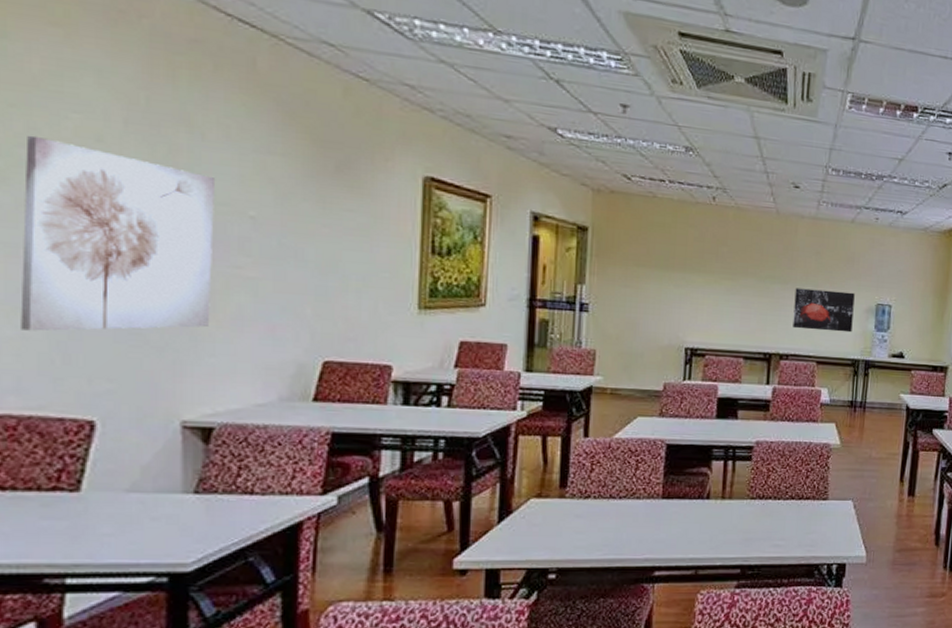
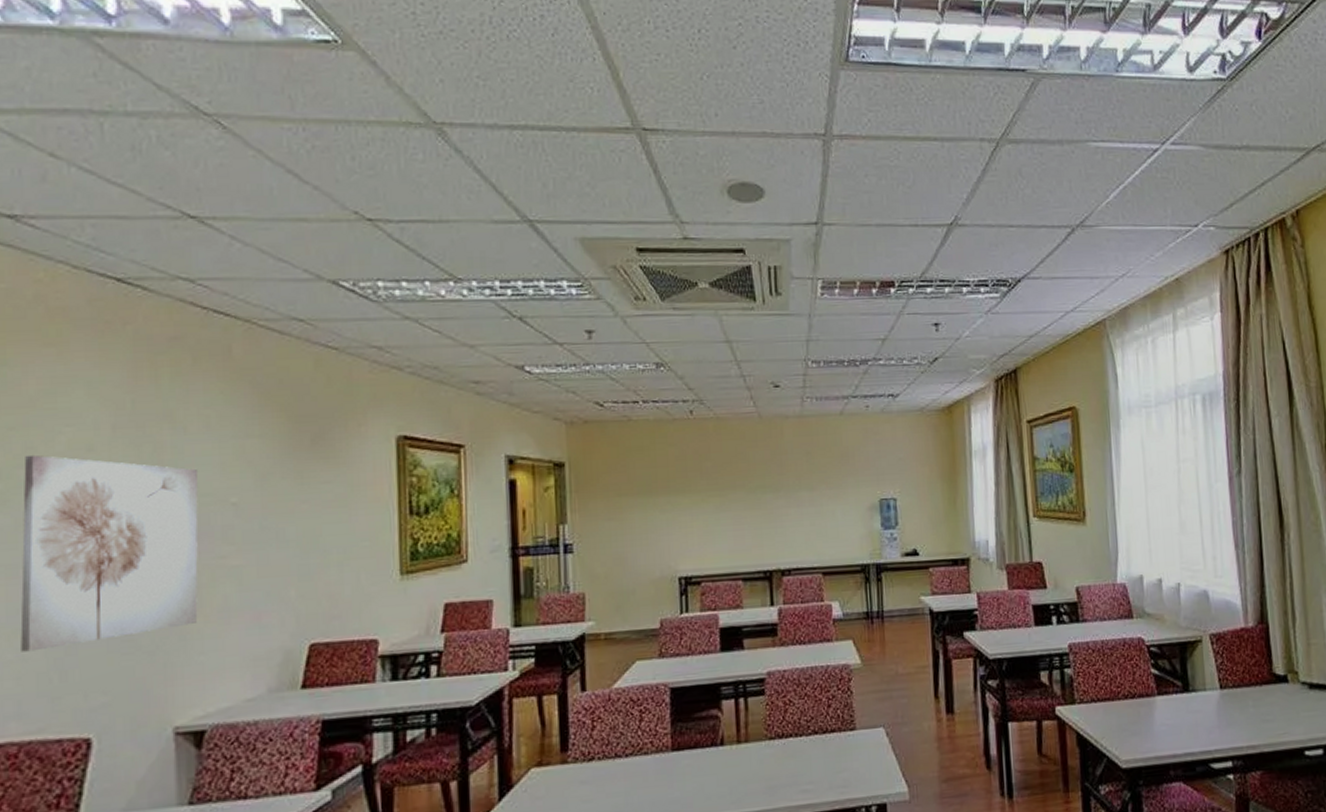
wall art: present [793,288,855,333] -> none [789,490,857,539]

